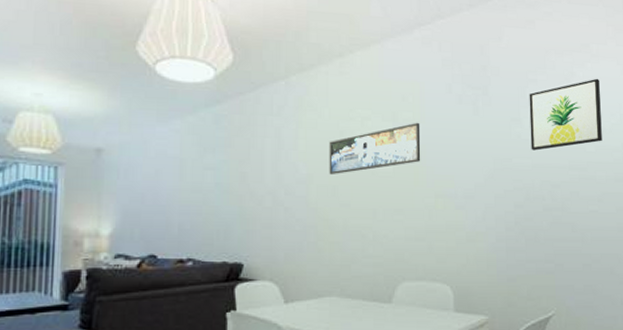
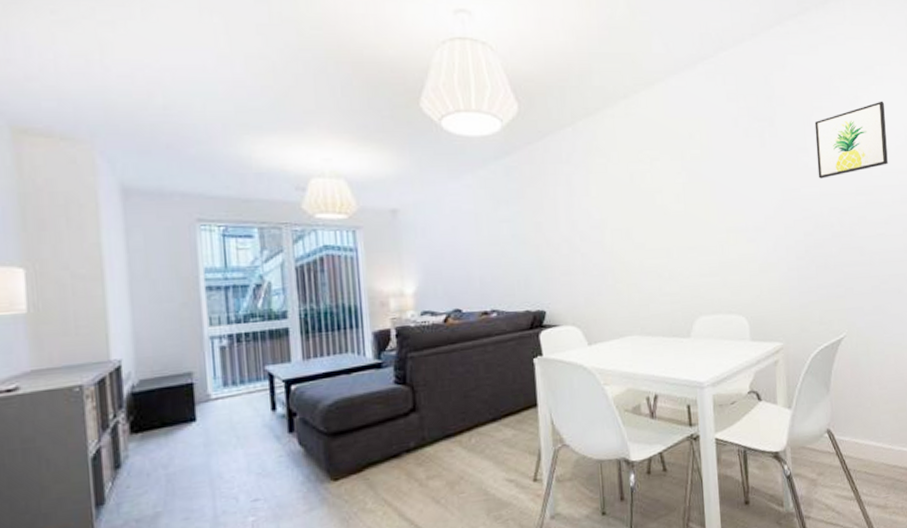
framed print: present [329,122,421,174] -> none [619,159,711,217]

